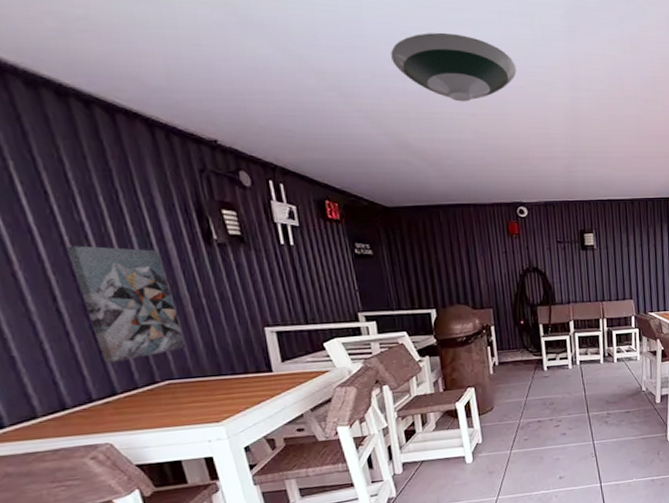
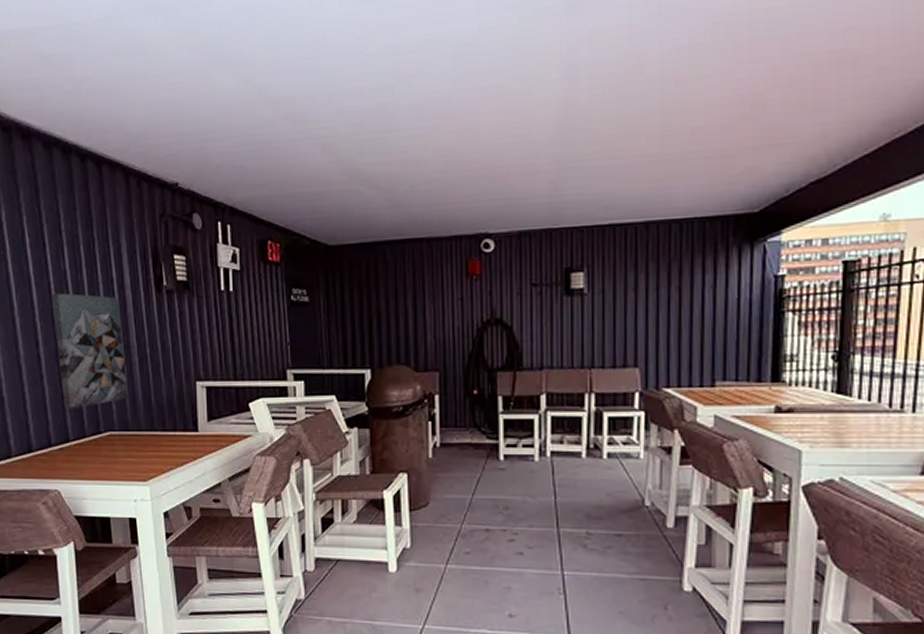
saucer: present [391,32,517,102] -> none [351,33,495,114]

